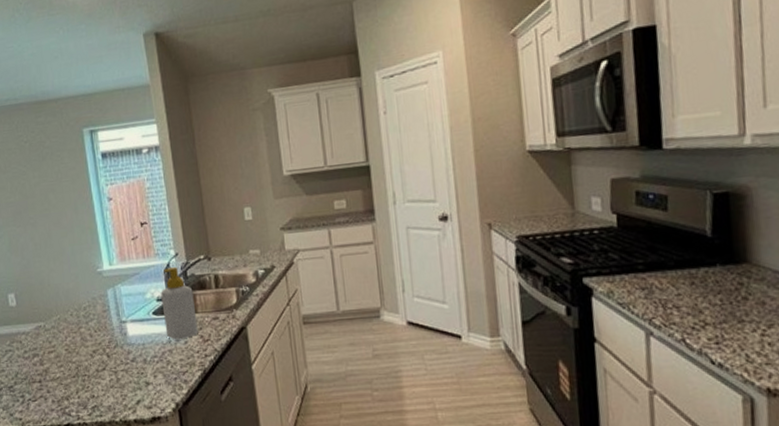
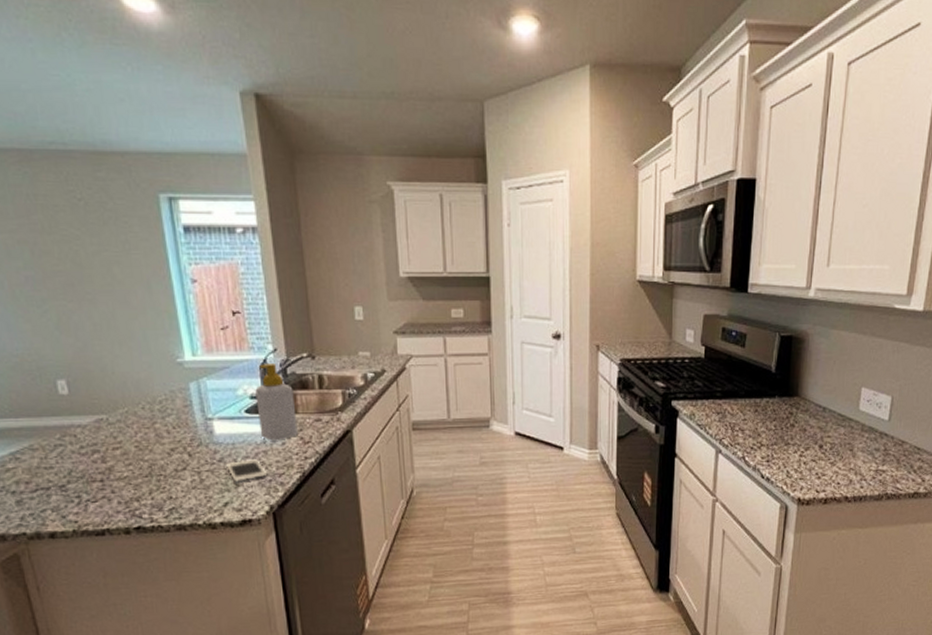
cell phone: none [138,358,172,380] -> present [226,459,266,482]

